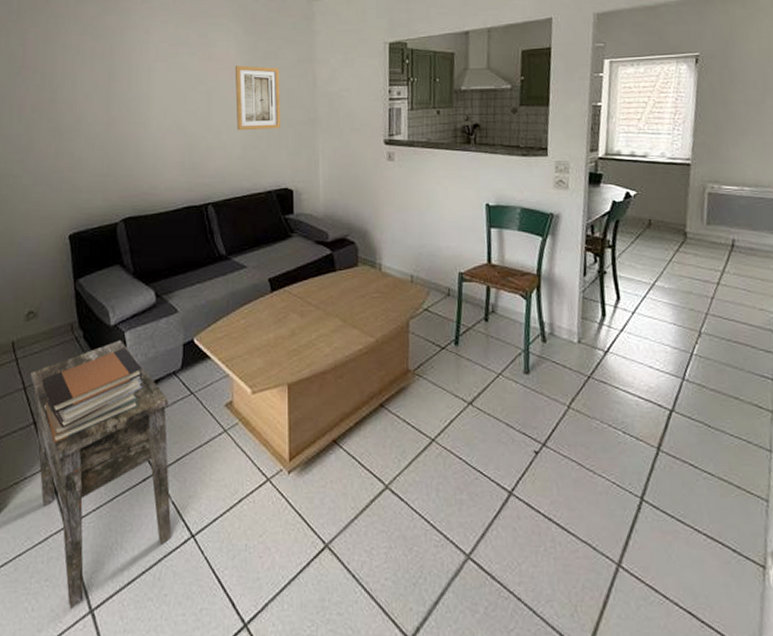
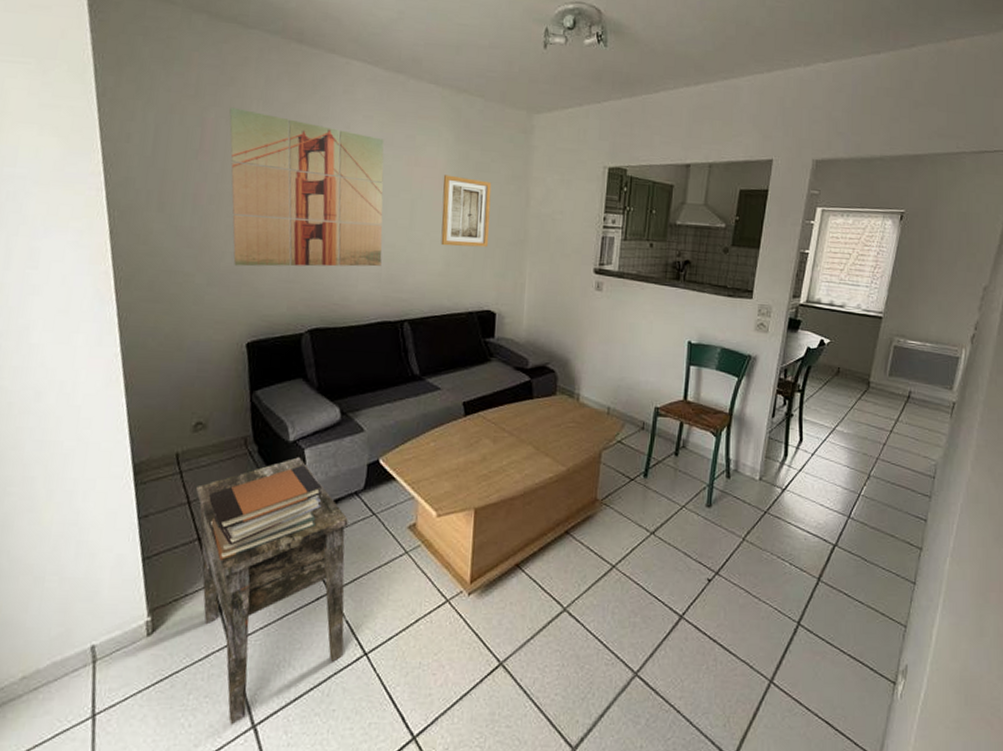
wall art: none [46,26,184,165] -> present [229,107,384,267]

